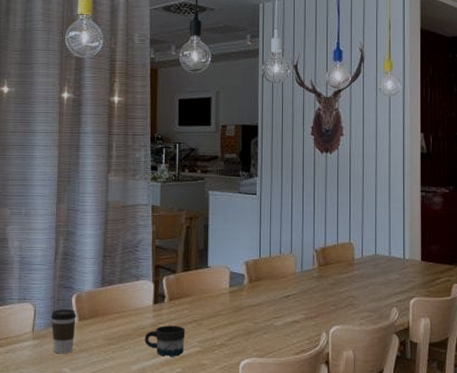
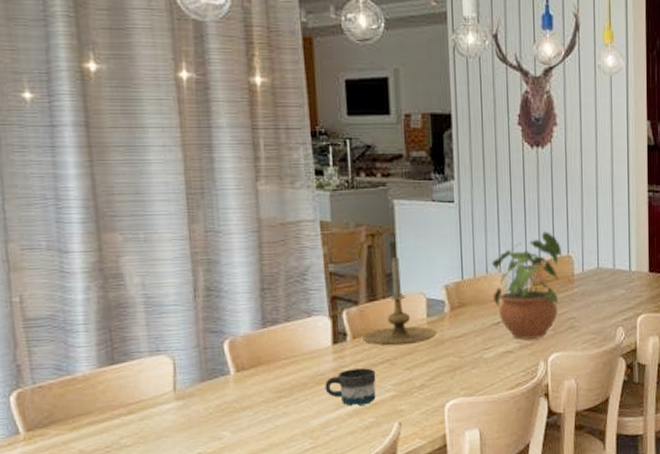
coffee cup: present [51,308,76,354] -> none [197,358,233,415]
candle holder: none [177,237,237,309] -> present [362,257,437,346]
potted plant: none [284,221,345,312] -> present [491,231,563,339]

